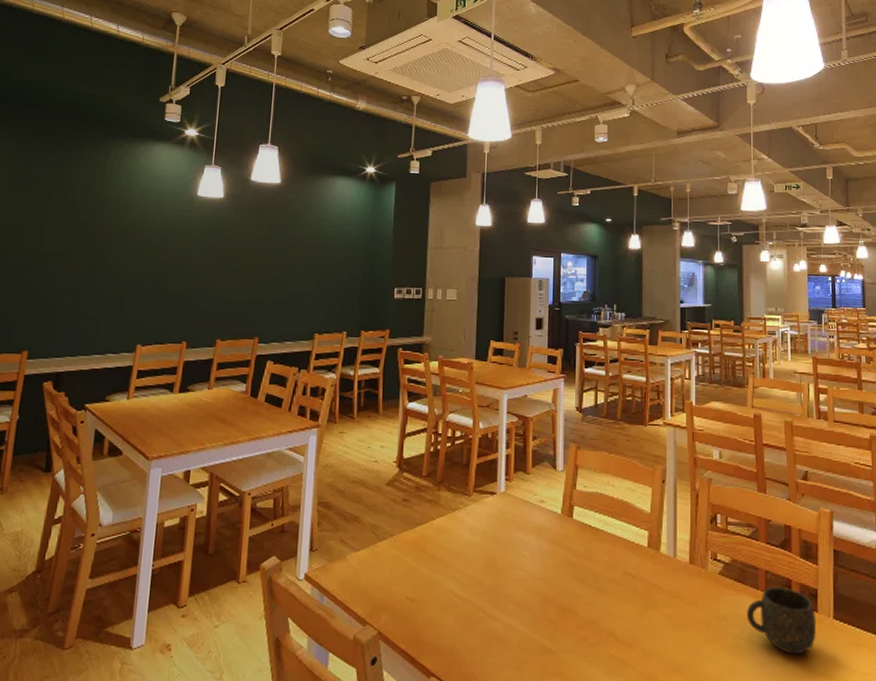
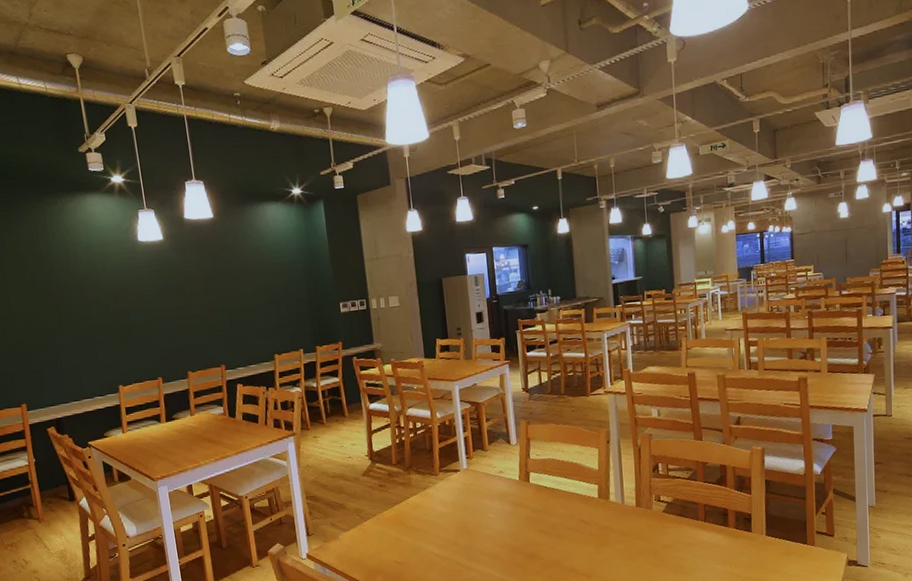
mug: present [747,586,816,655] -> none [689,515,751,568]

